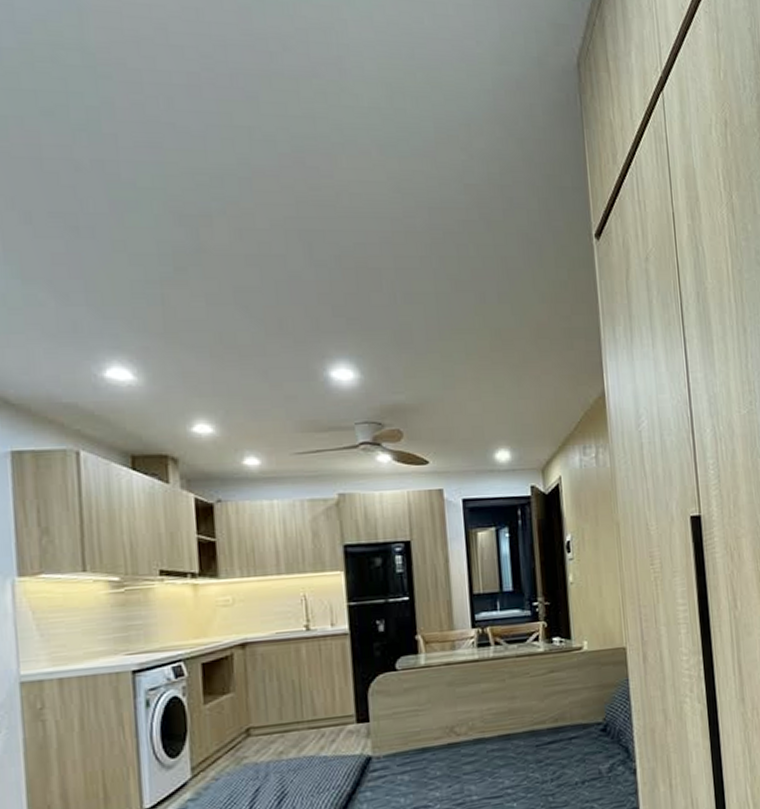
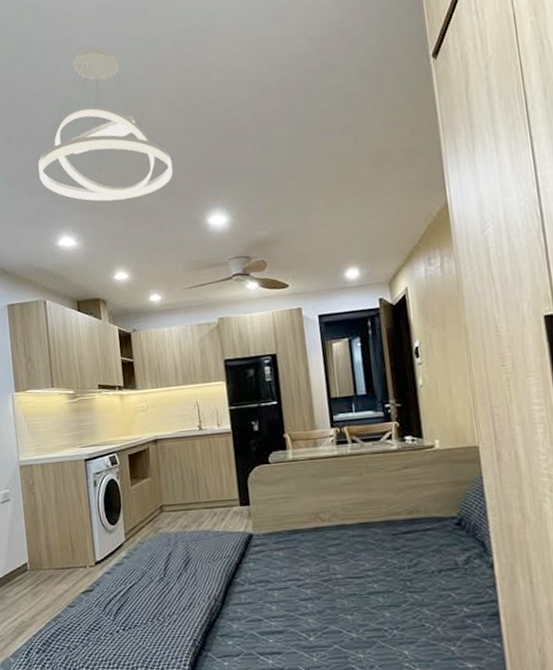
pendant light: none [76,123,285,330] -> present [38,47,173,202]

